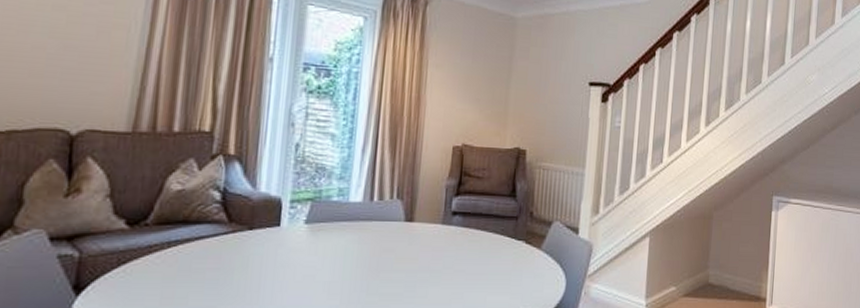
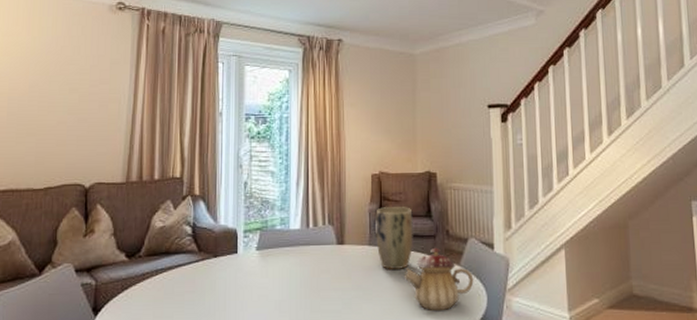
plant pot: none [451,183,496,251] -> present [375,207,413,269]
teapot: none [478,229,554,297] -> present [404,247,474,312]

